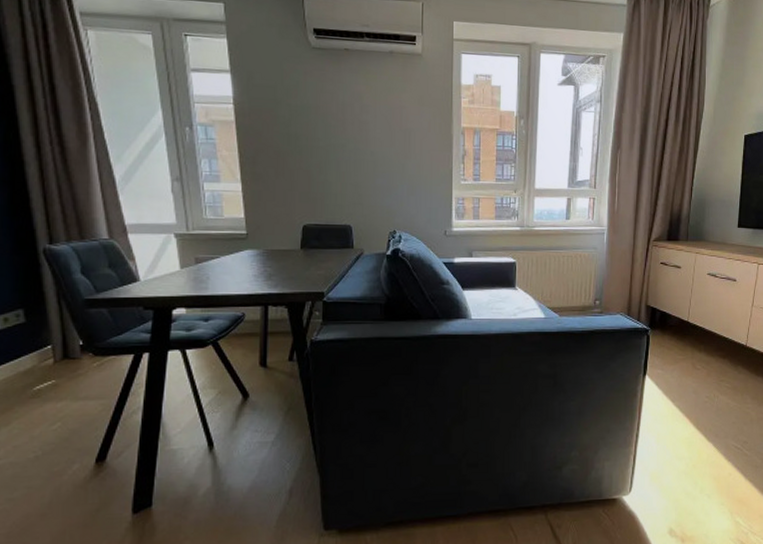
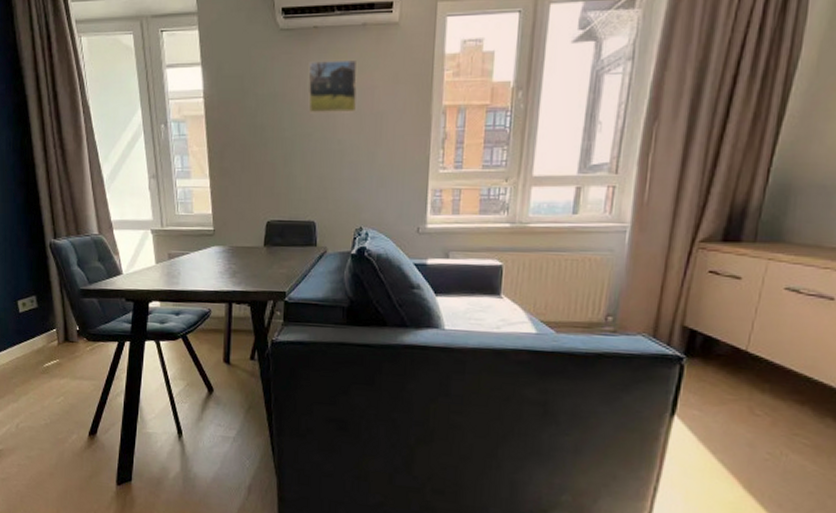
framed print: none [340,80,388,129] -> present [307,59,358,115]

